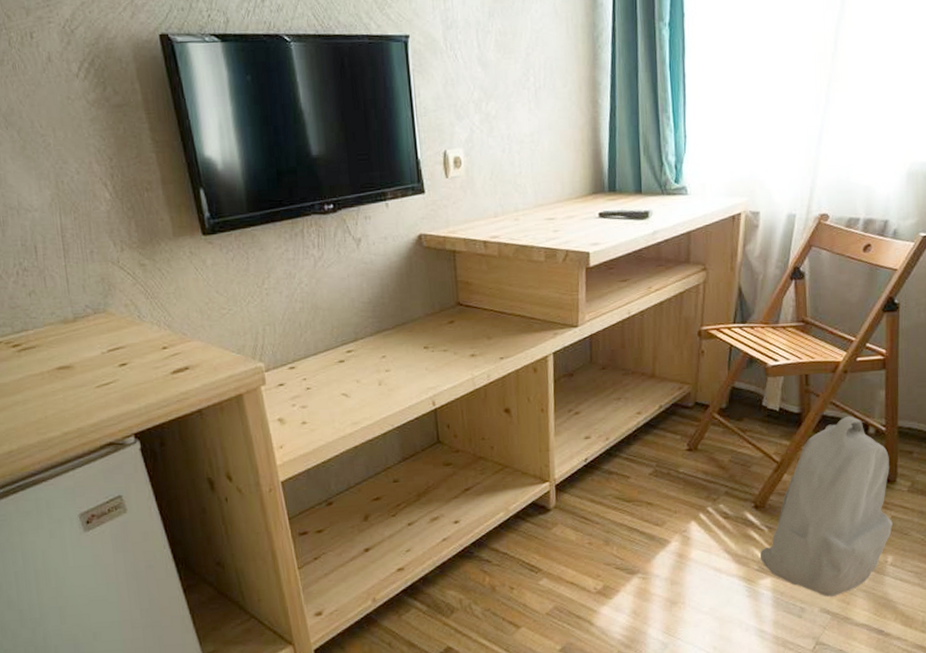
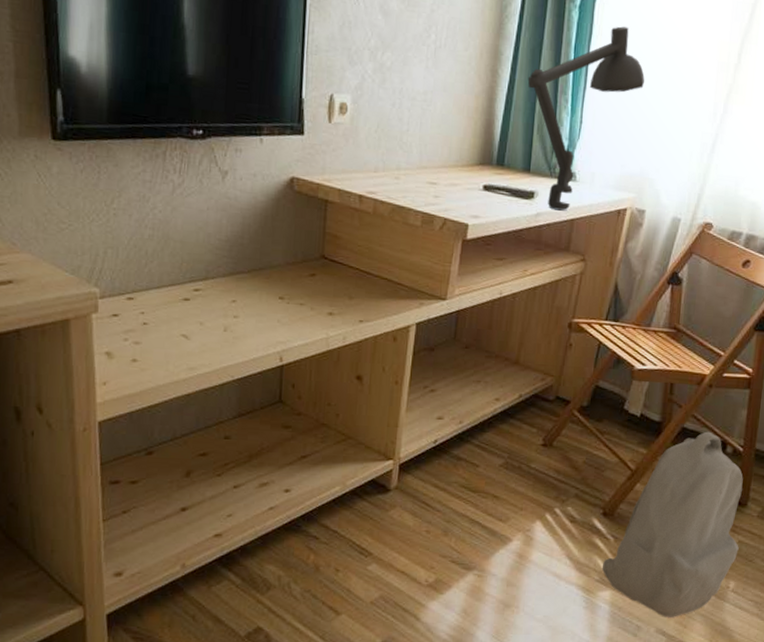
desk lamp: none [627,35,742,226] -> present [527,26,645,211]

